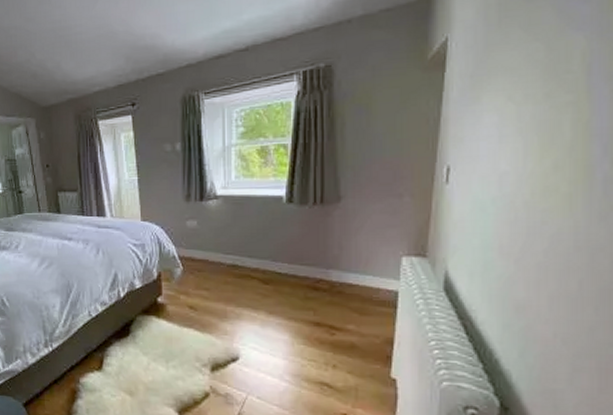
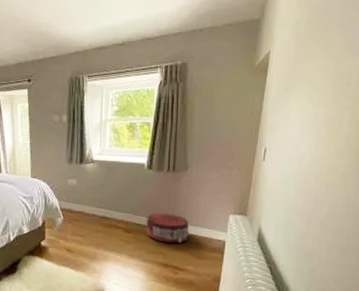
pouf: none [289,258,348,296] -> present [146,213,189,243]

